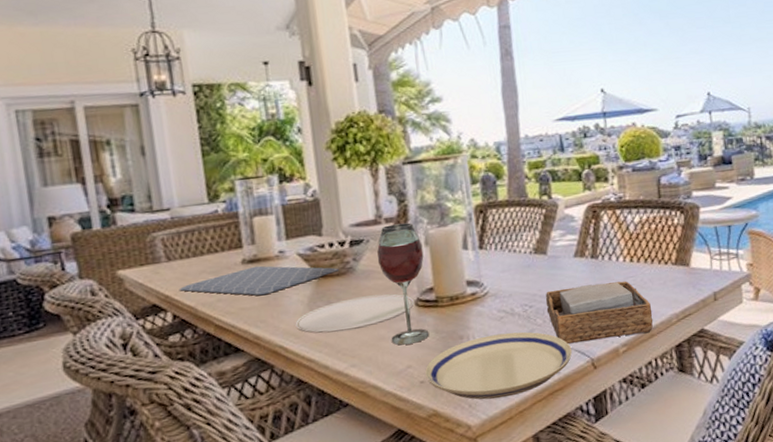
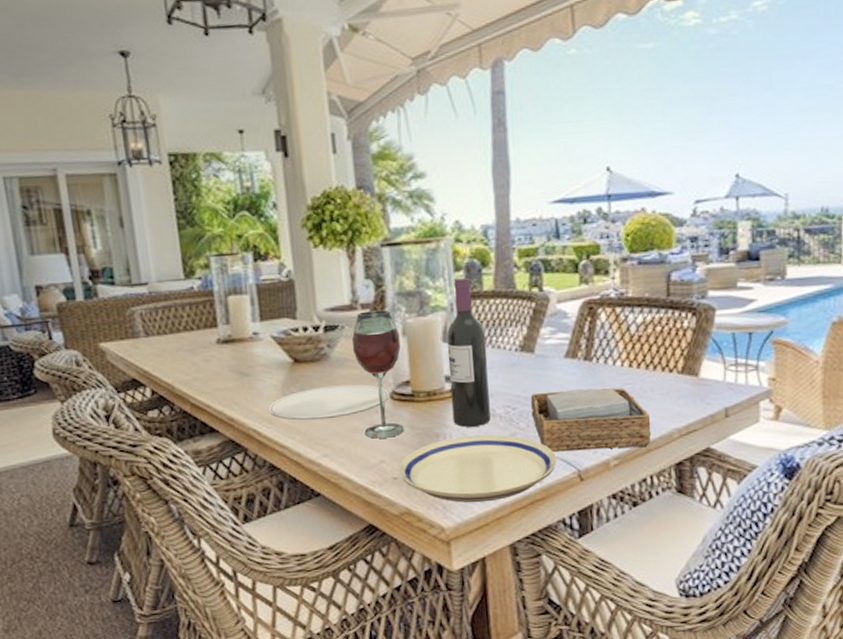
placemat: present [179,265,340,296] -> none [157,346,314,378]
wine bottle: none [466,189,510,328] -> present [446,277,491,427]

